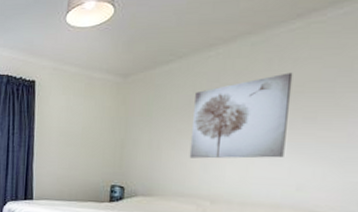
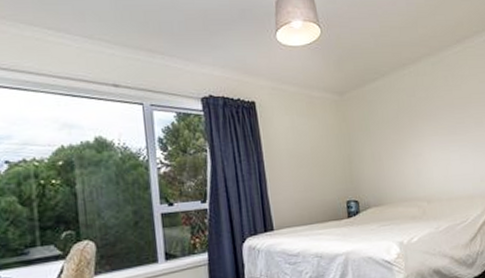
wall art: present [189,72,293,159] -> none [400,87,469,166]

